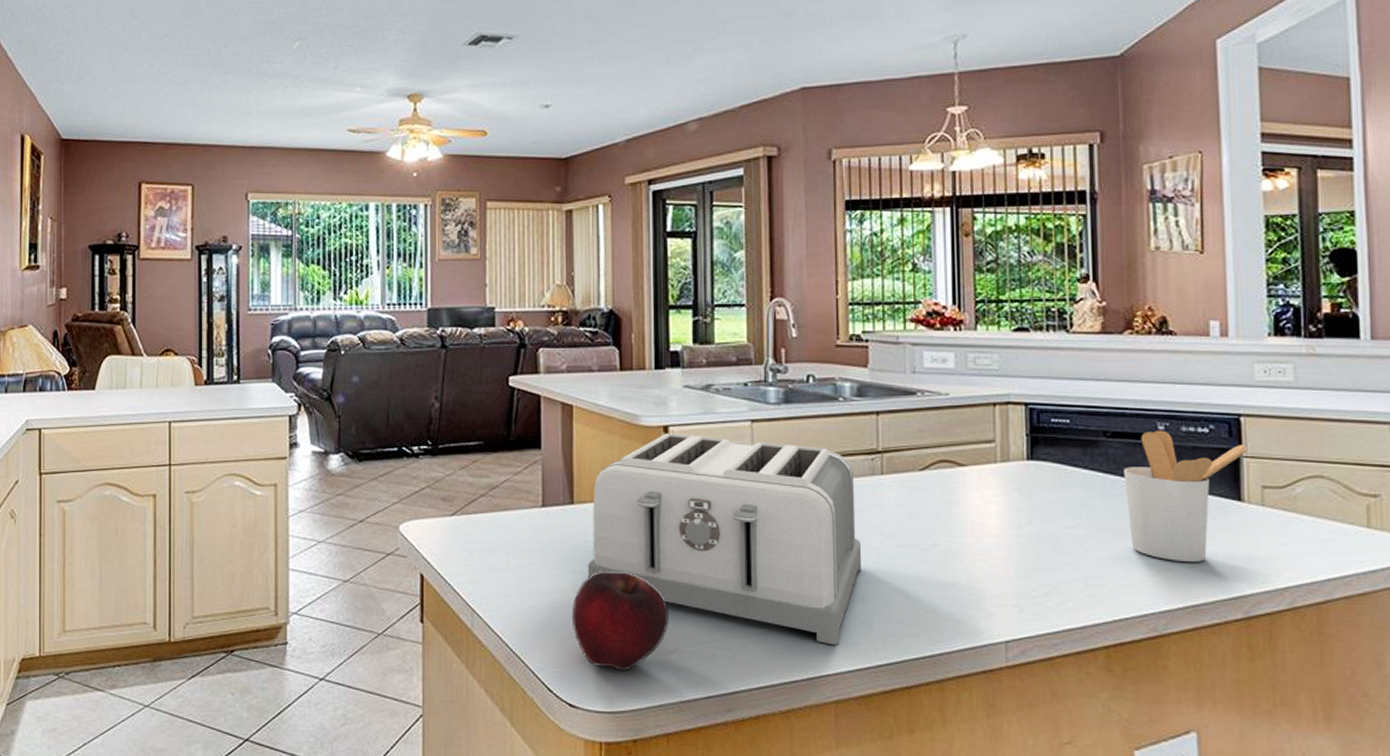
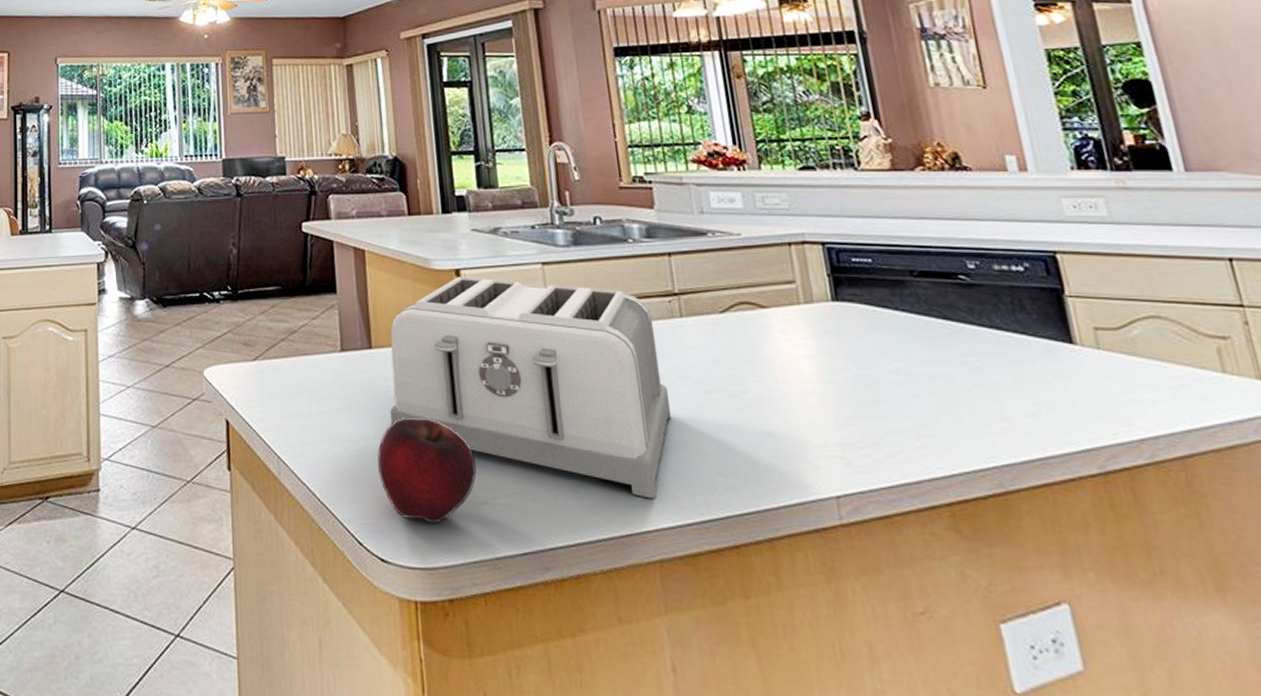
utensil holder: present [1124,430,1248,563] -> none [937,269,1071,411]

